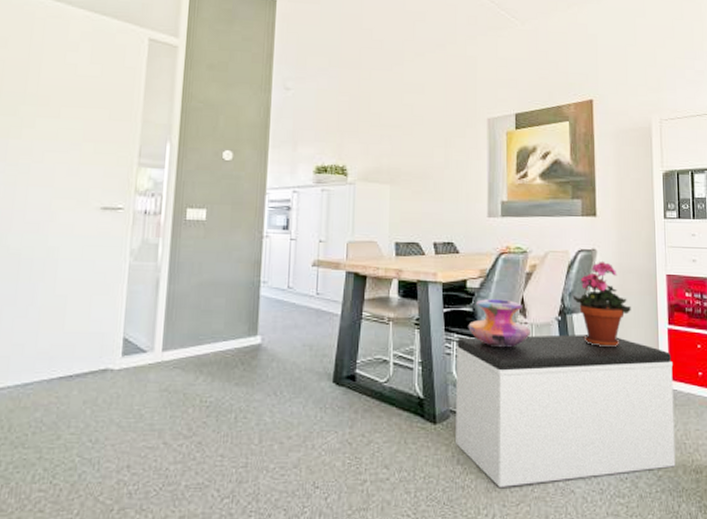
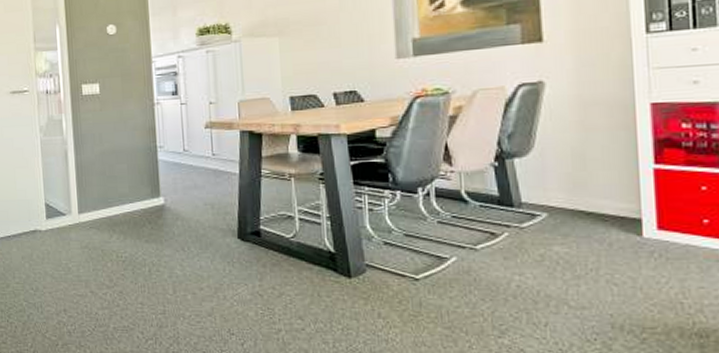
bench: present [455,334,676,487] -> none [367,181,668,342]
decorative vase: present [468,299,530,348] -> none [380,147,458,200]
potted plant: present [572,260,631,348] -> none [512,94,597,195]

